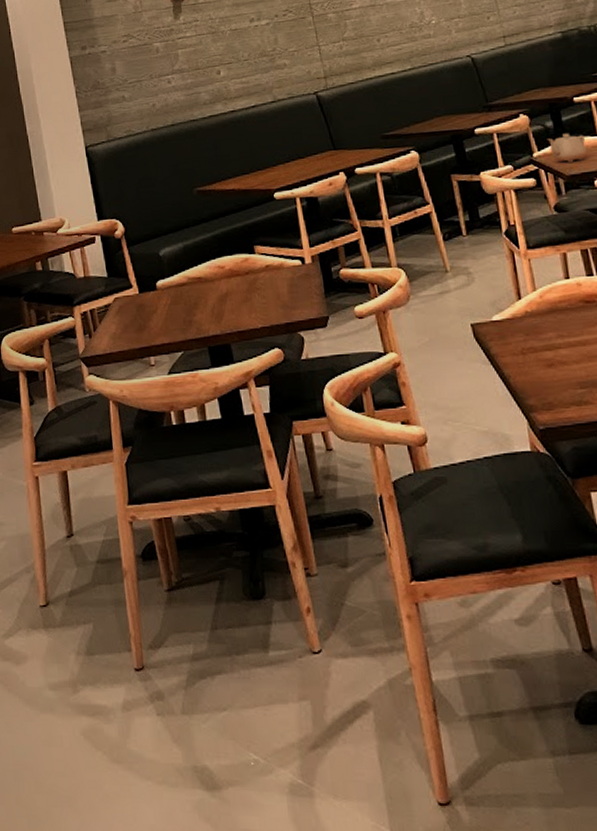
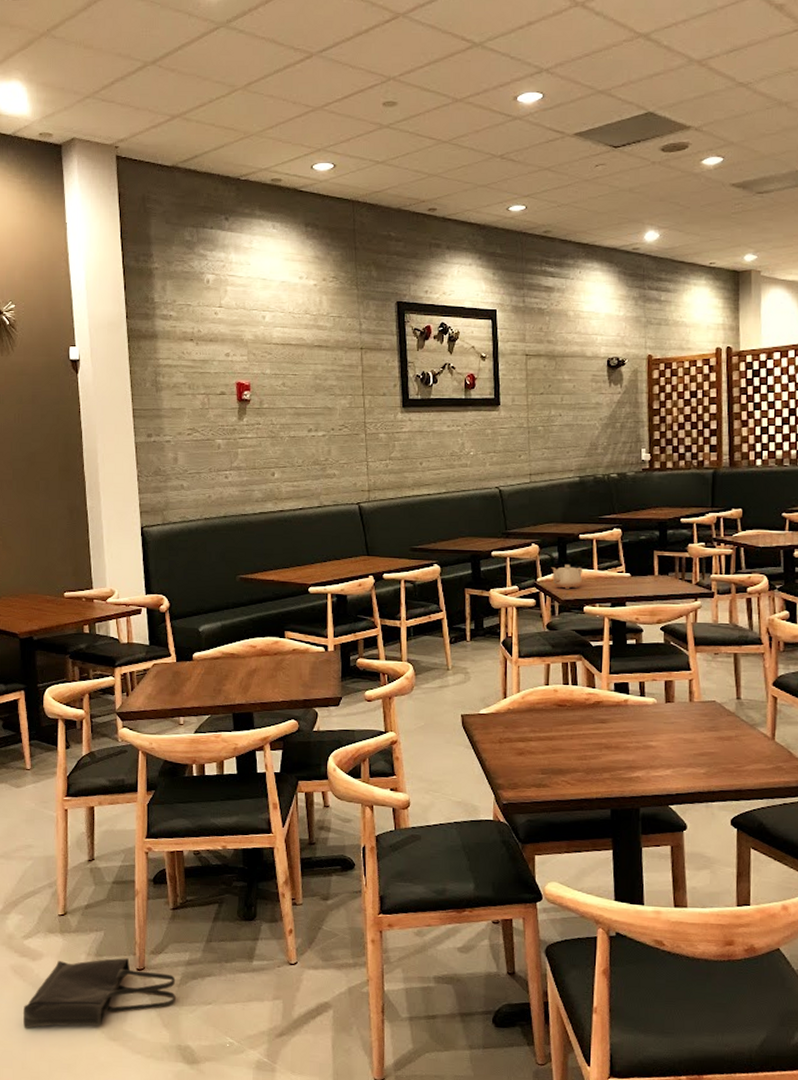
tote bag: none [11,656,185,752] -> present [22,958,177,1028]

